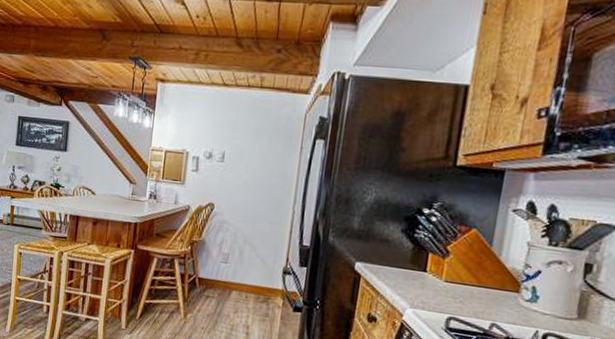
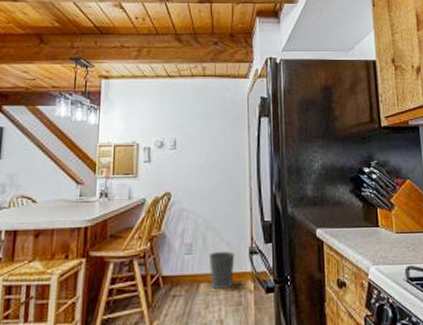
wastebasket: none [242,265,269,301] -> present [209,252,235,290]

